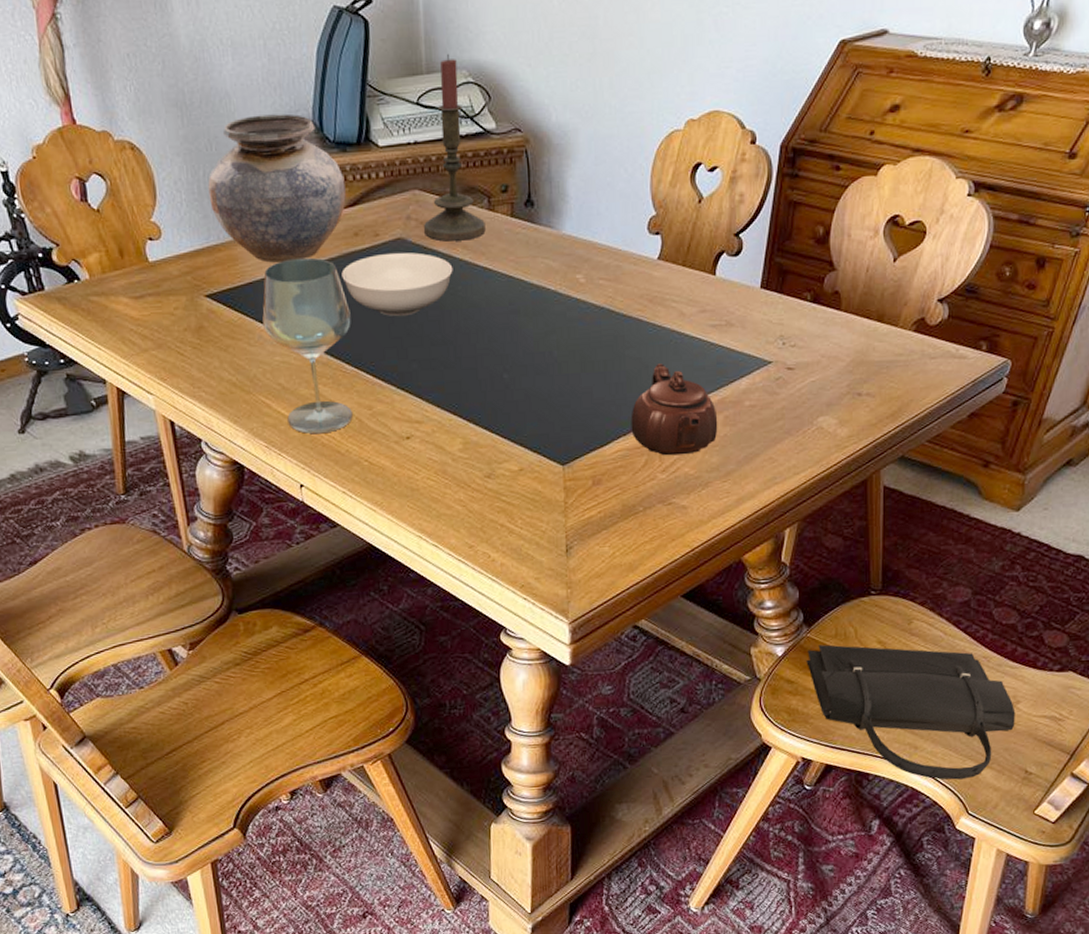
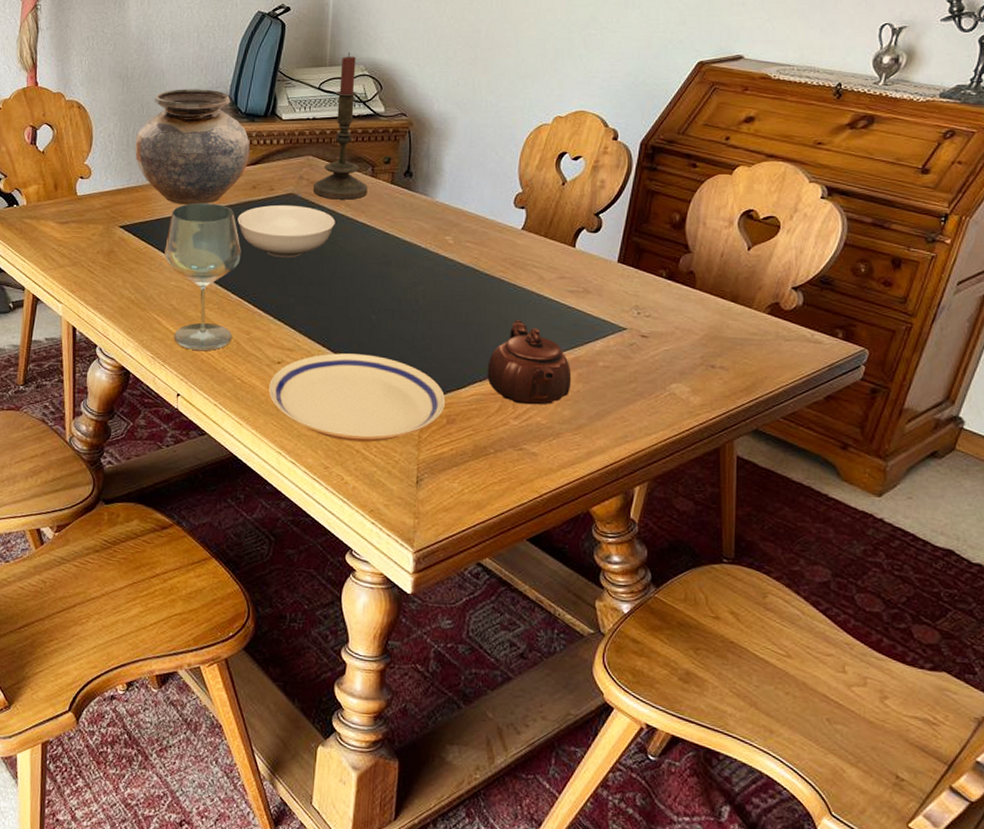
plate: none [400,418,590,516] -> present [269,353,446,442]
handbag: present [806,644,1016,780] -> none [653,607,883,775]

